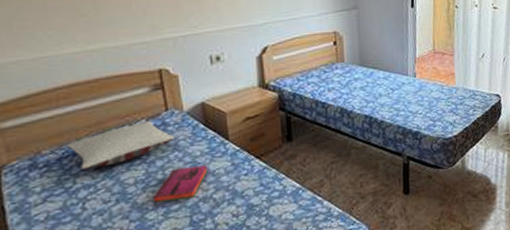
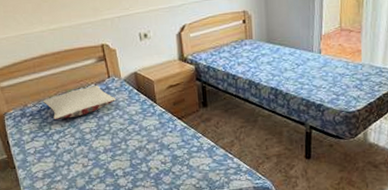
hardback book: present [153,165,208,203] -> none [103,122,142,148]

